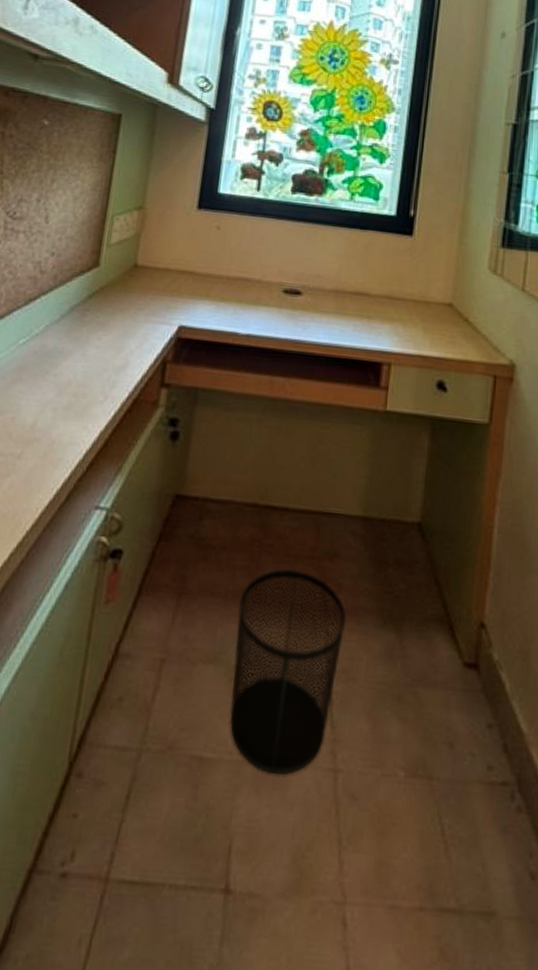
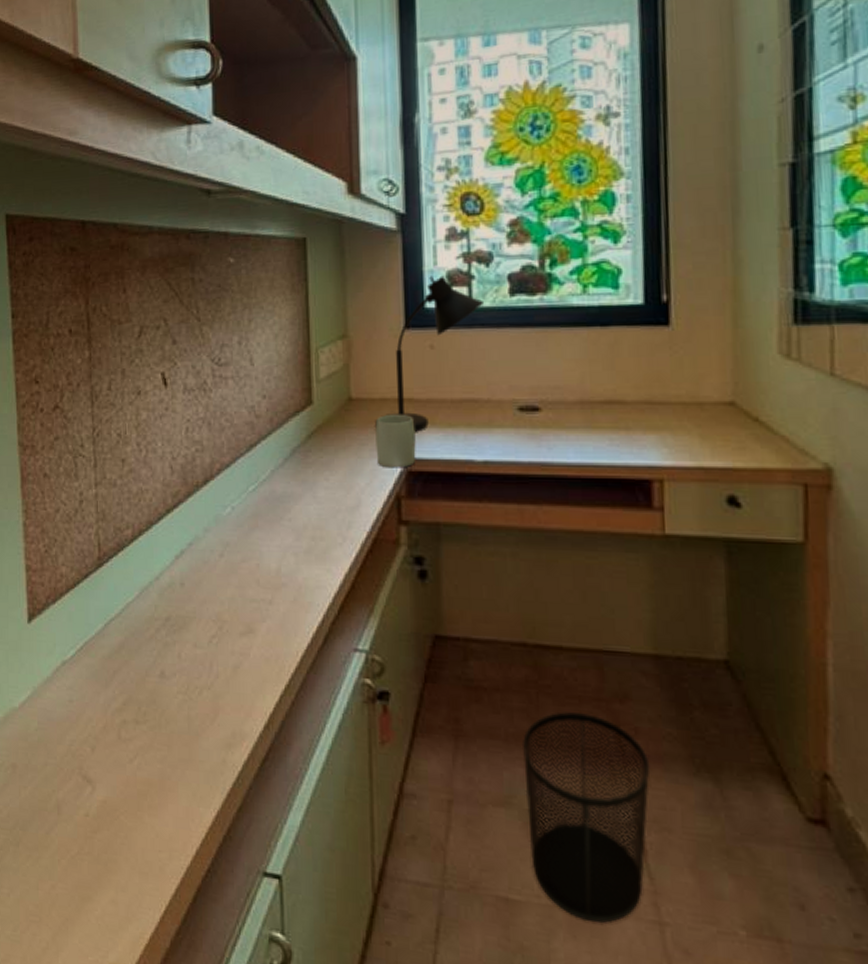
mug: none [150,283,191,335] -> present [375,414,416,468]
desk lamp: none [155,166,269,302] -> present [375,275,483,432]

